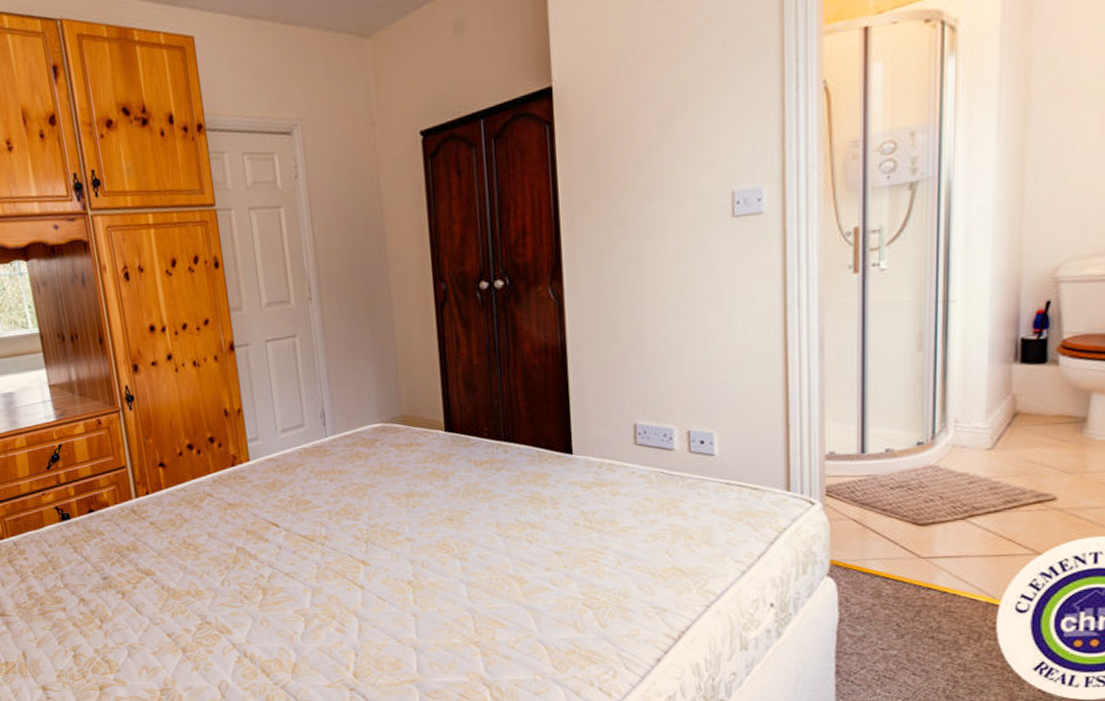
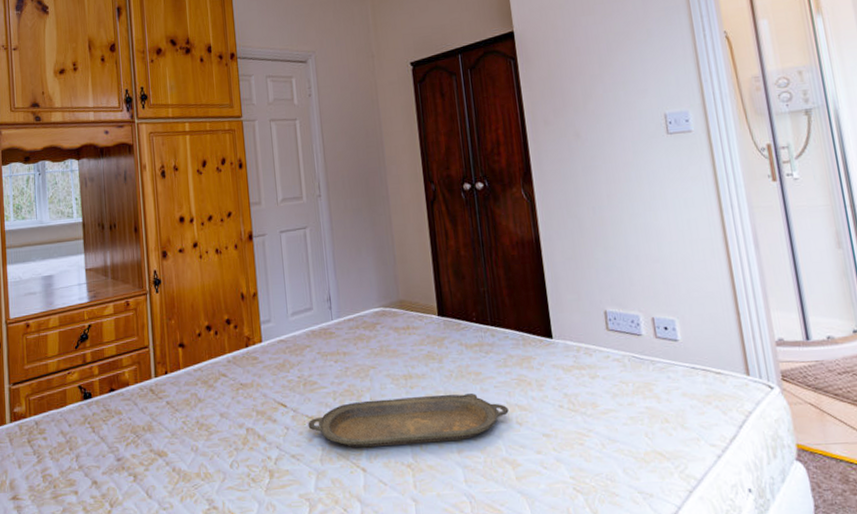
serving tray: none [302,511,519,566] -> present [308,392,509,448]

